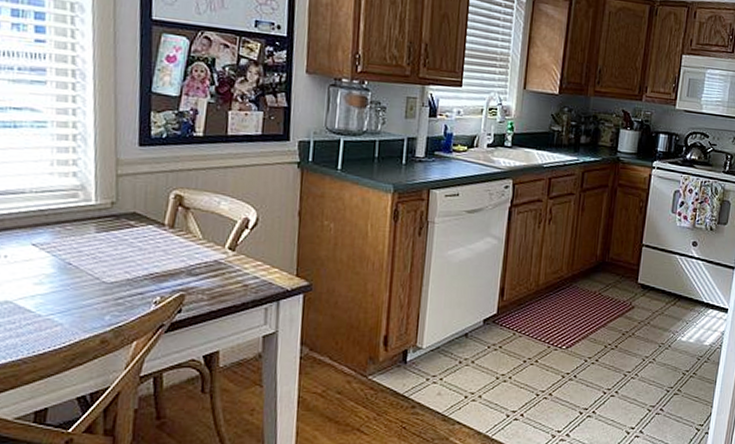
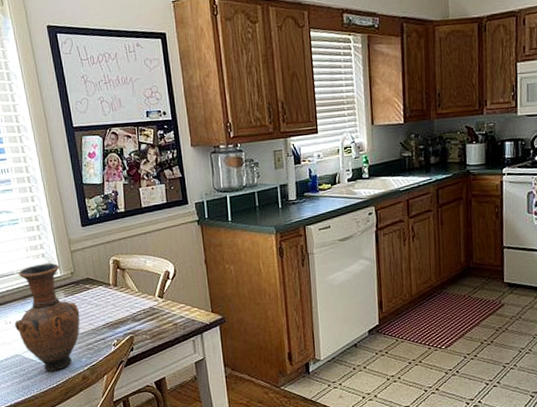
vase: none [11,185,114,328] -> present [15,263,80,371]

